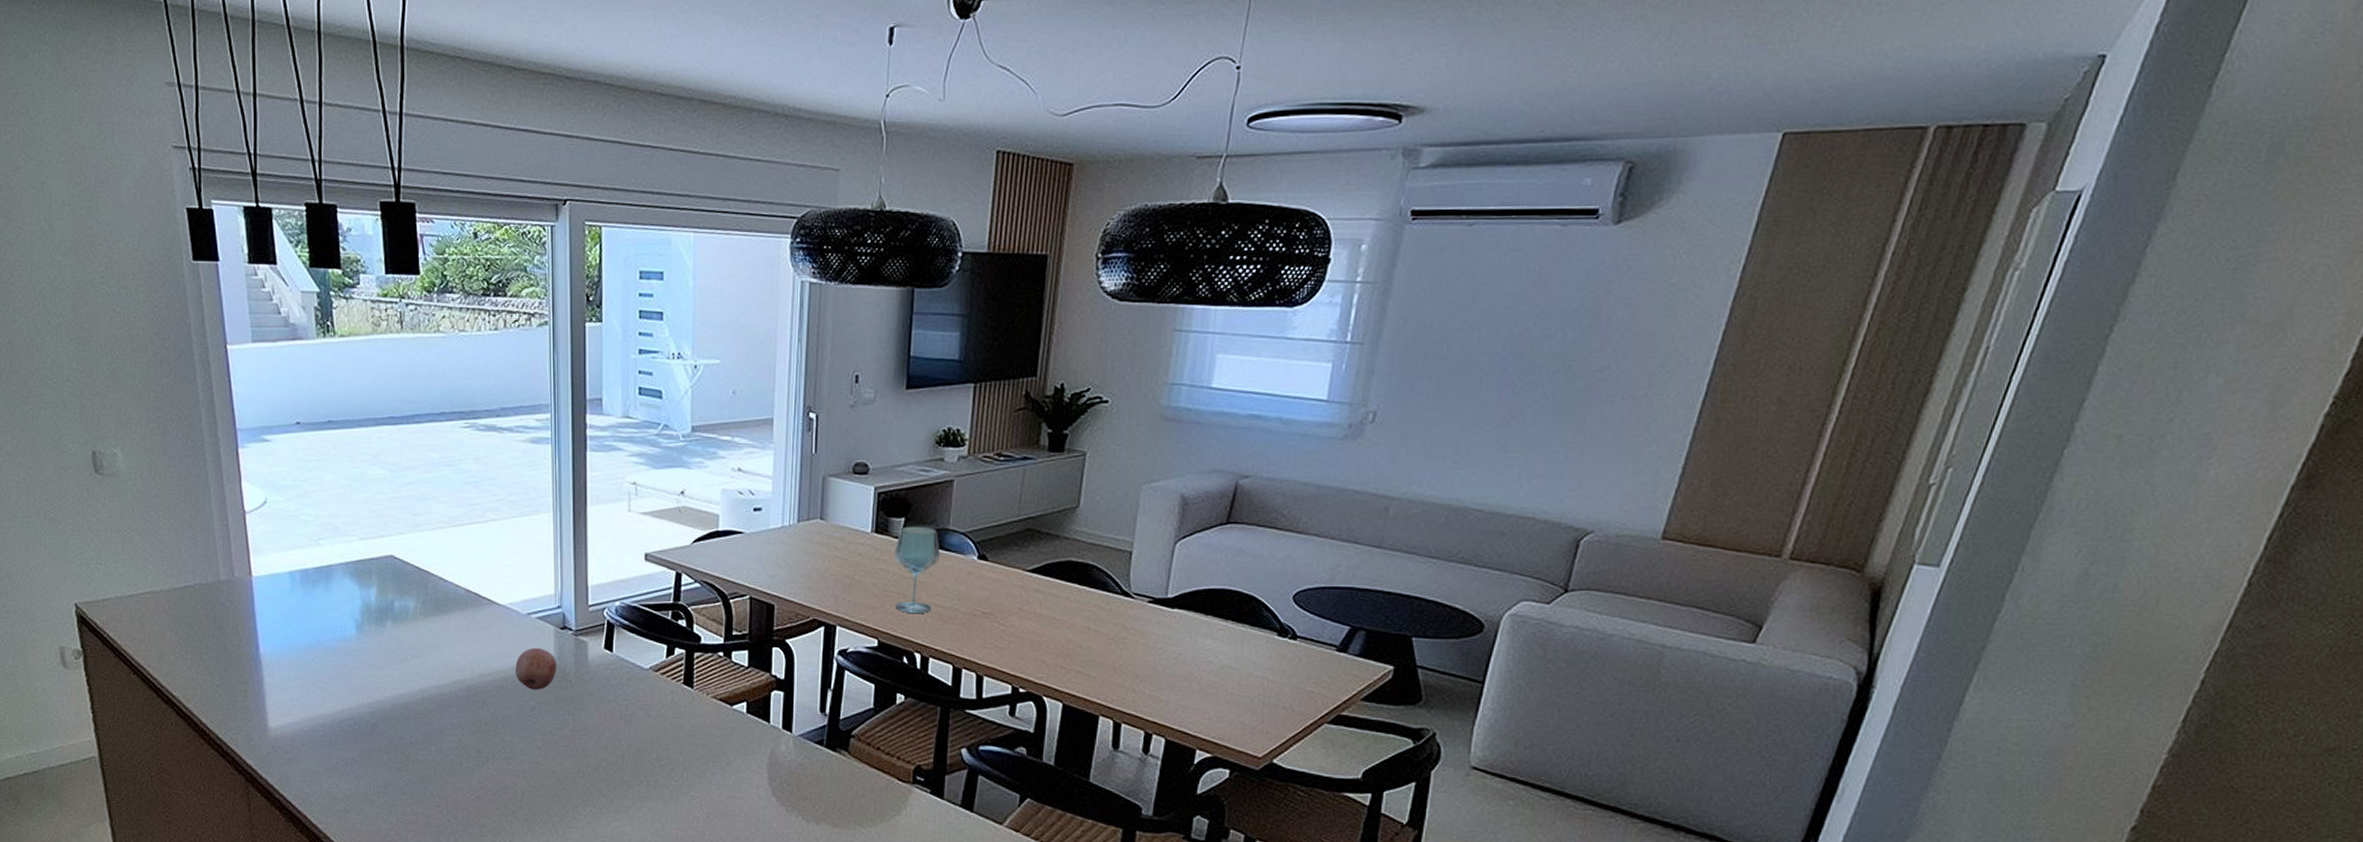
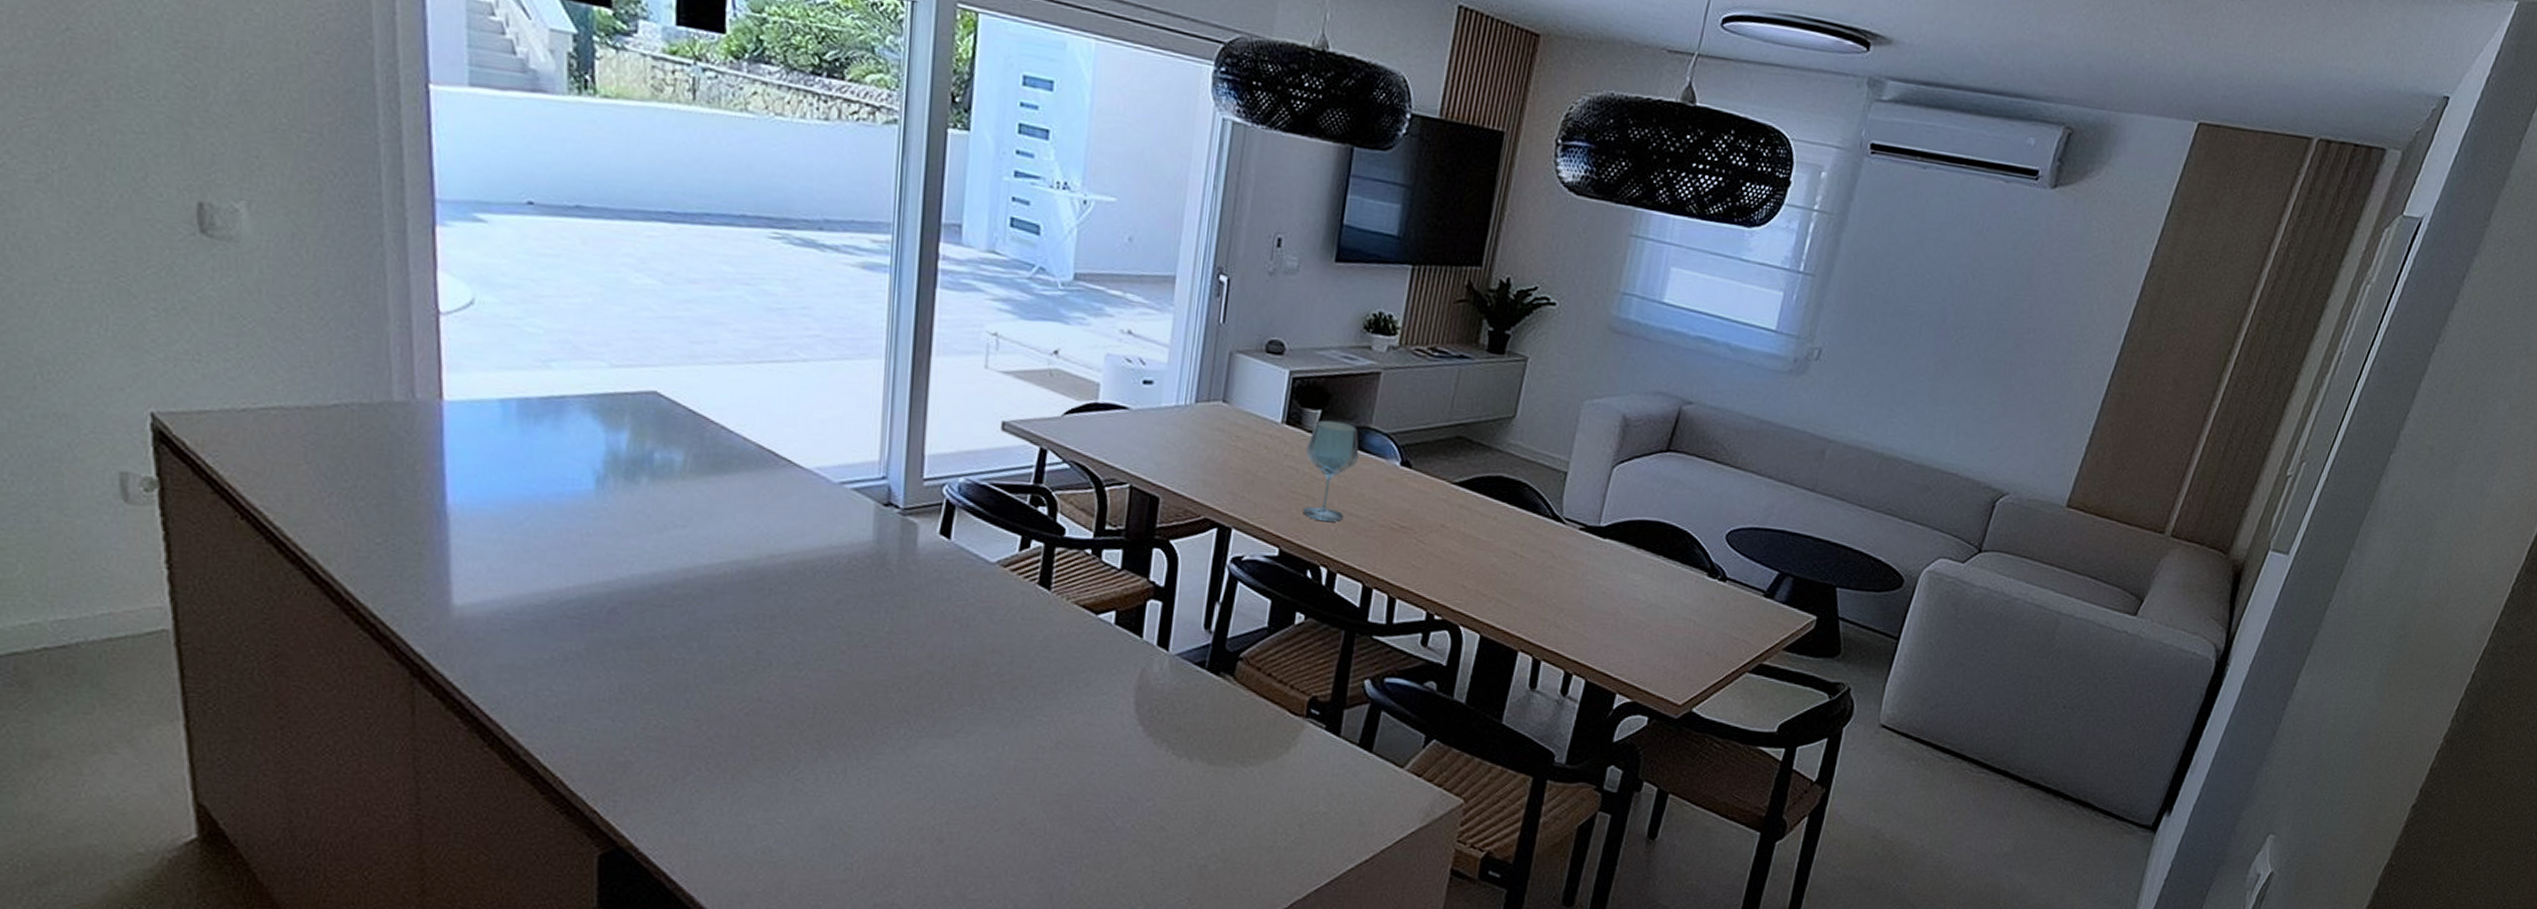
fruit: present [515,647,557,690] -> none [818,526,876,580]

